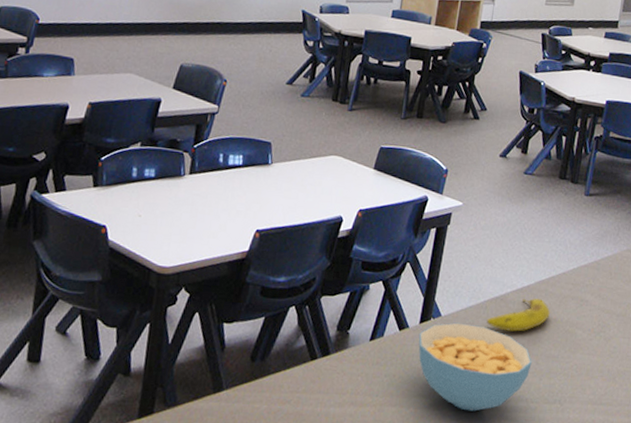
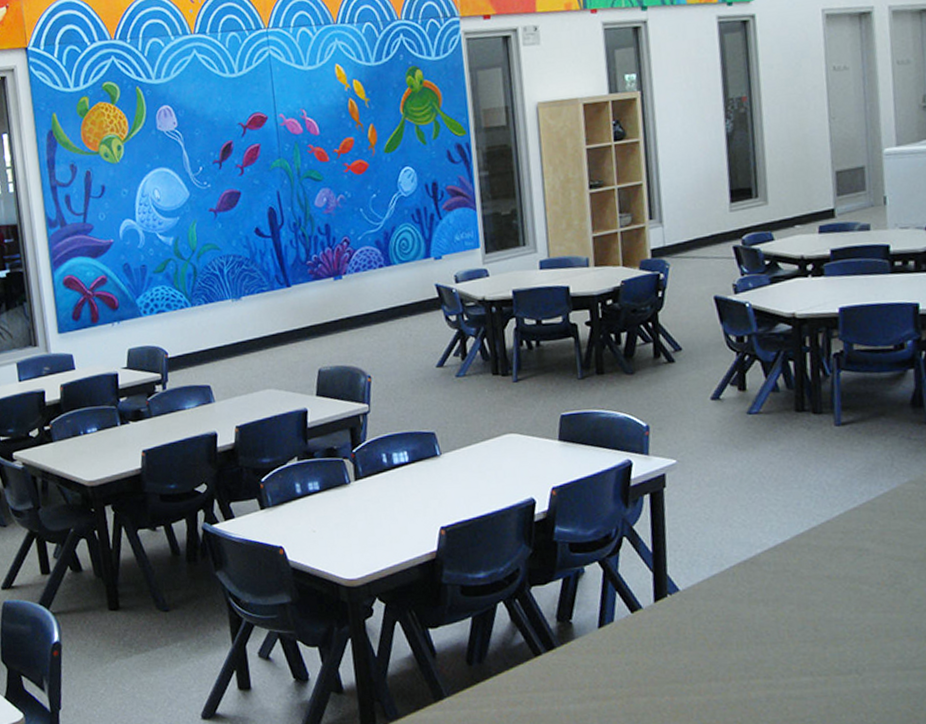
cereal bowl: present [418,322,532,411] -> none [656,595,809,693]
fruit: present [486,297,550,332] -> none [737,554,820,598]

